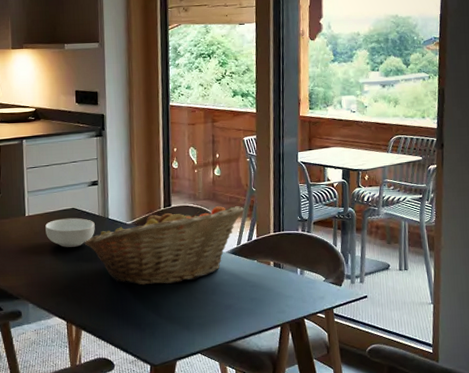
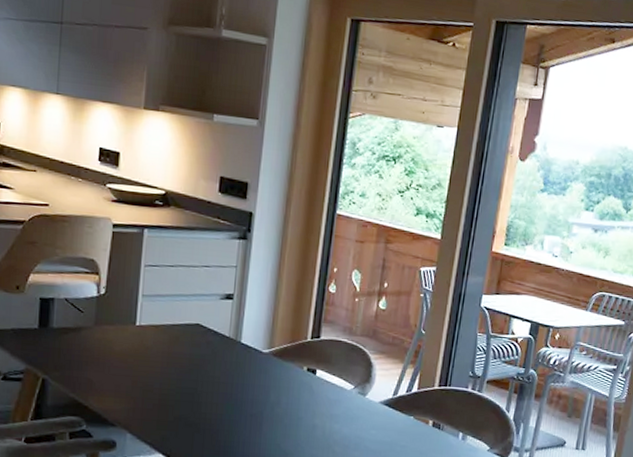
cereal bowl: present [45,218,95,247] -> none [159,334,223,372]
fruit basket: present [85,206,244,285] -> none [207,338,407,432]

